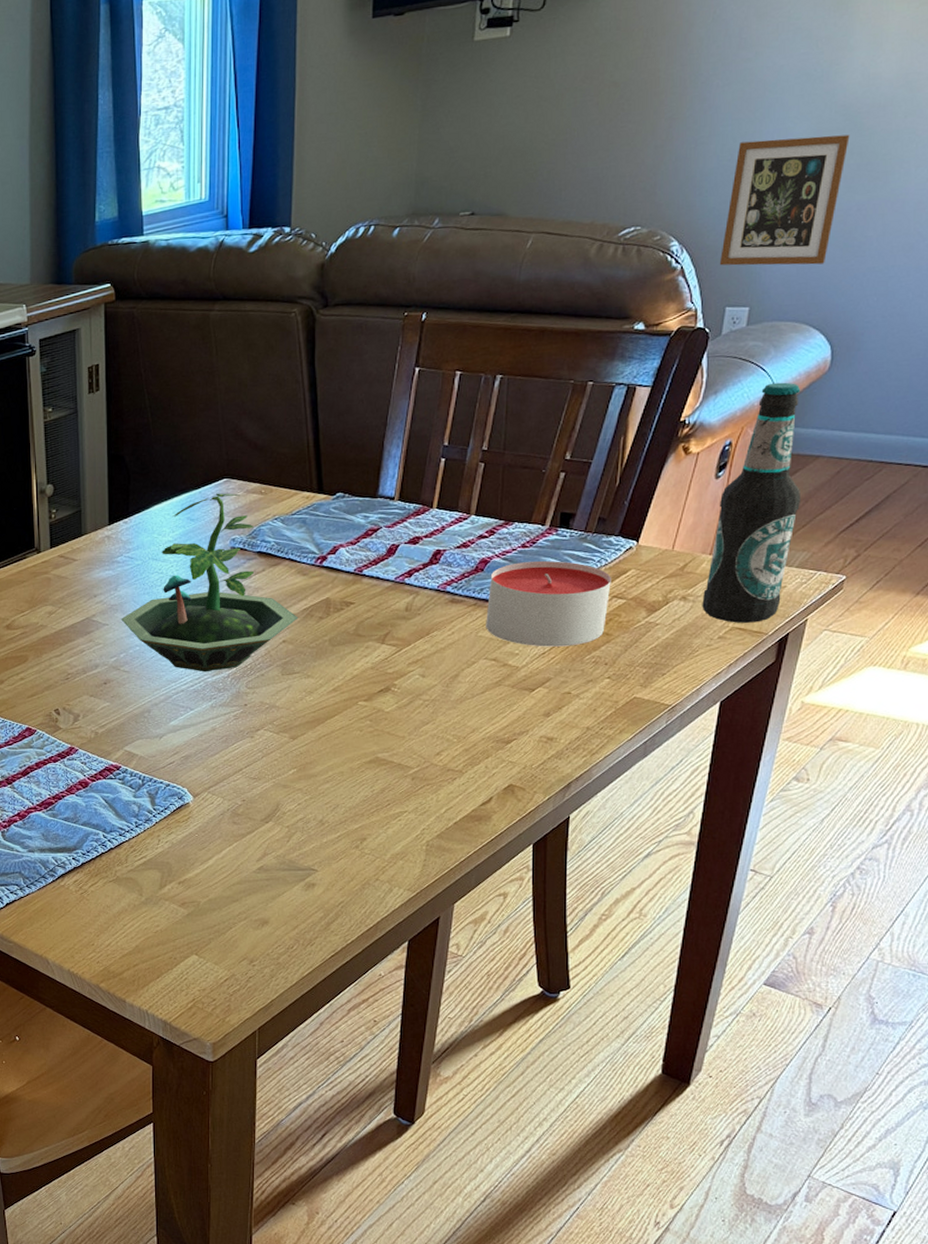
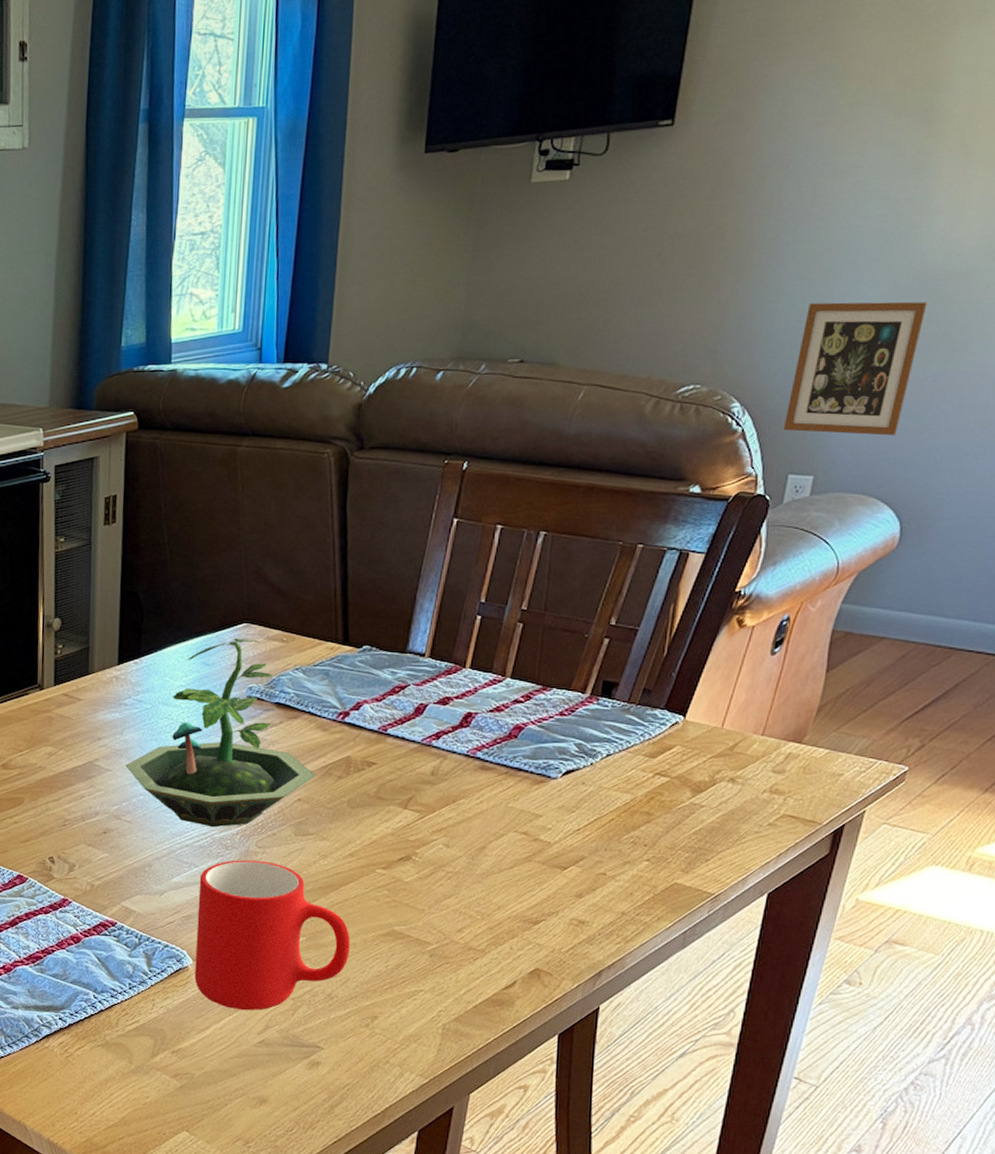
cup: none [195,700,337,840] -> present [194,860,350,1011]
candle: present [486,561,611,647] -> none [517,731,655,824]
bottle: present [702,382,801,623] -> none [751,557,866,811]

